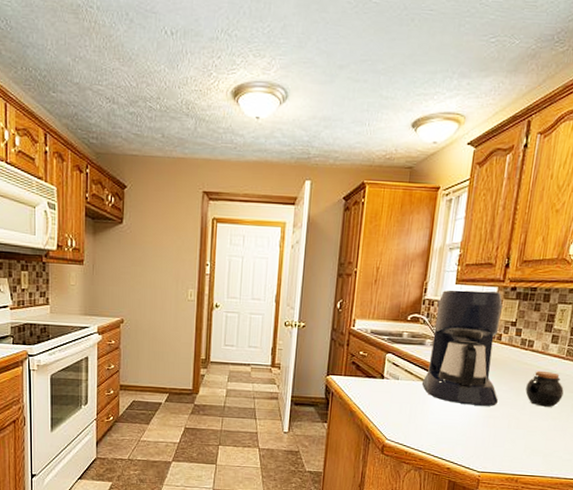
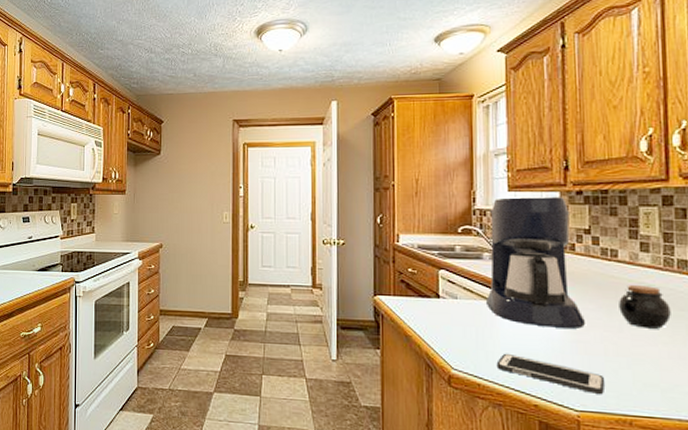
cell phone: none [422,426,505,459] -> present [496,353,606,395]

